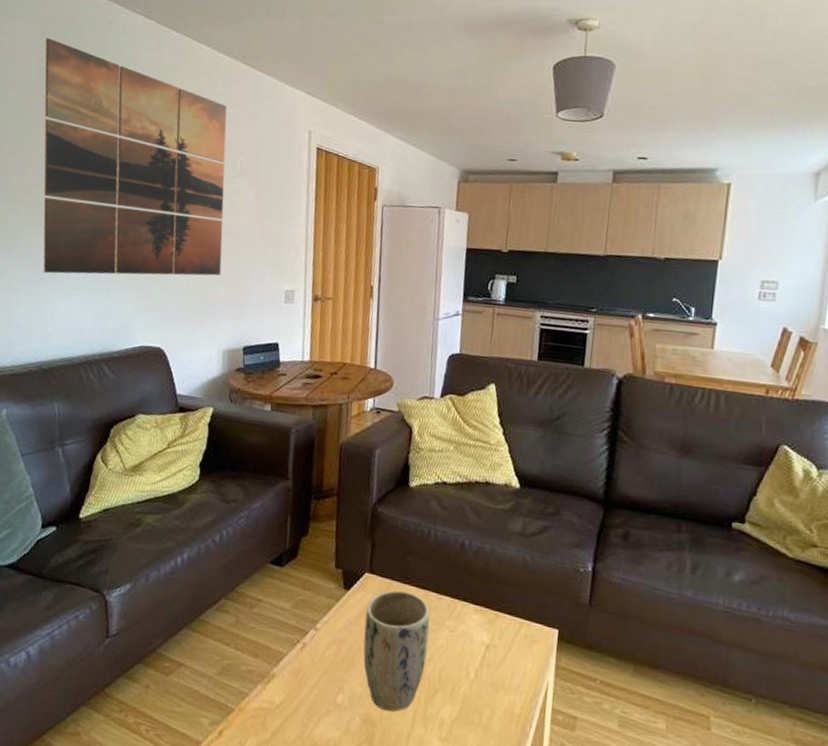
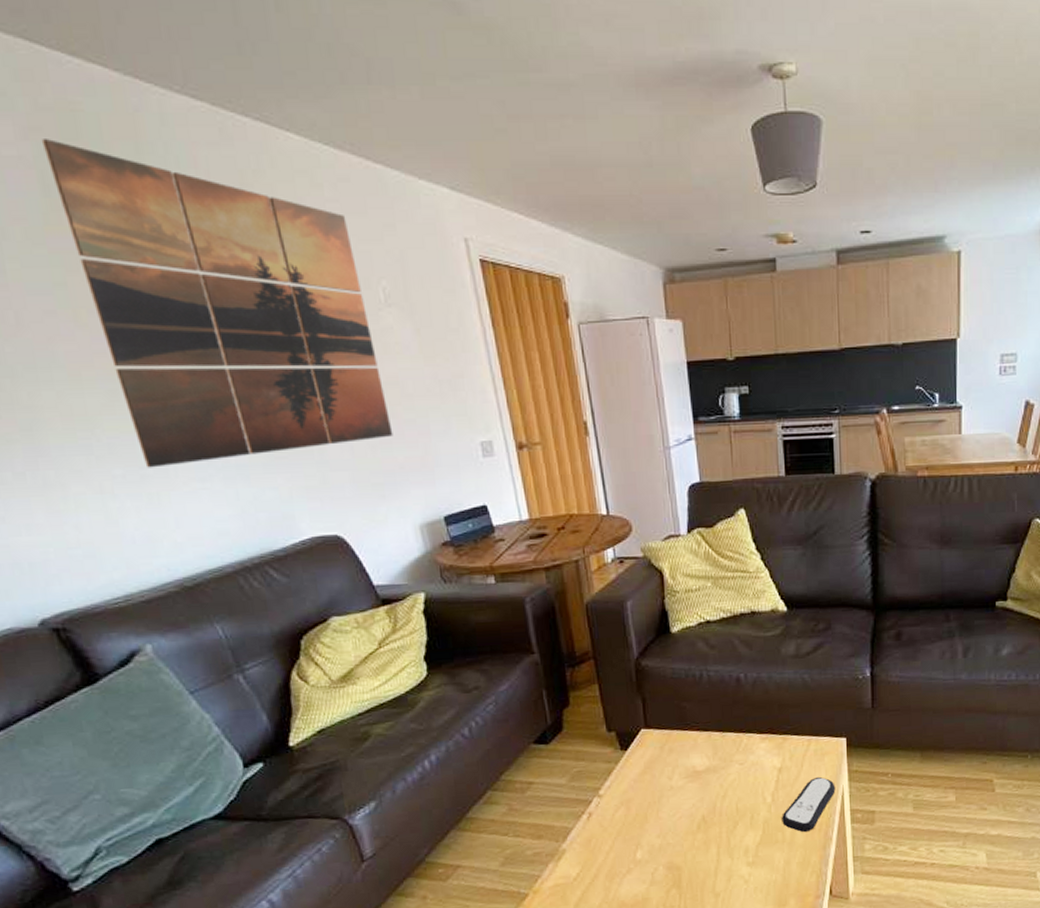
plant pot: present [363,590,430,712] -> none [649,737,721,854]
remote control: none [481,664,541,721] -> present [782,777,836,833]

